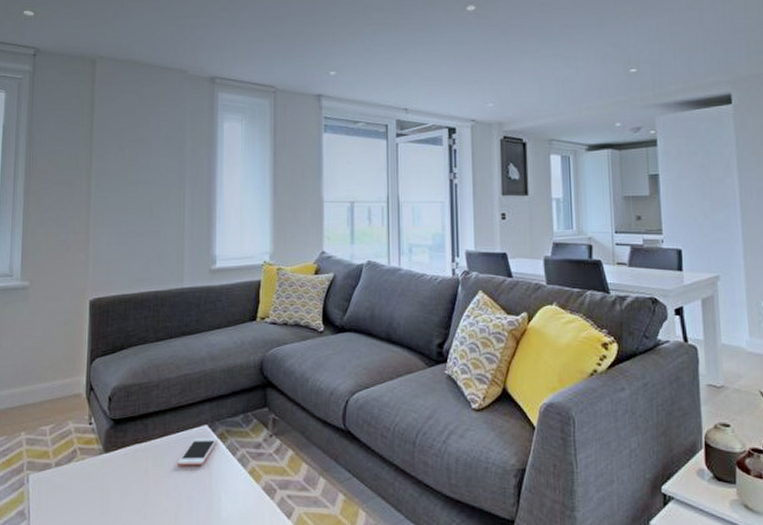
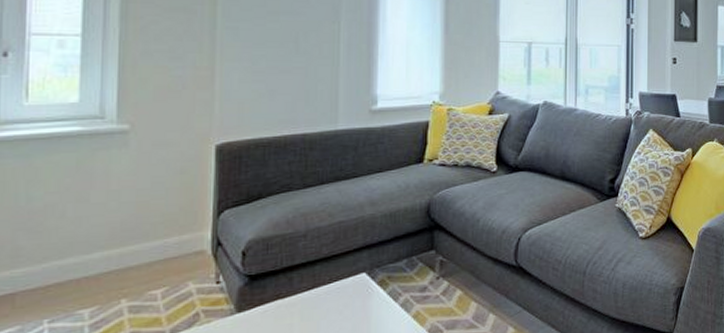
cell phone: present [176,438,218,466] -> none [328,286,378,318]

